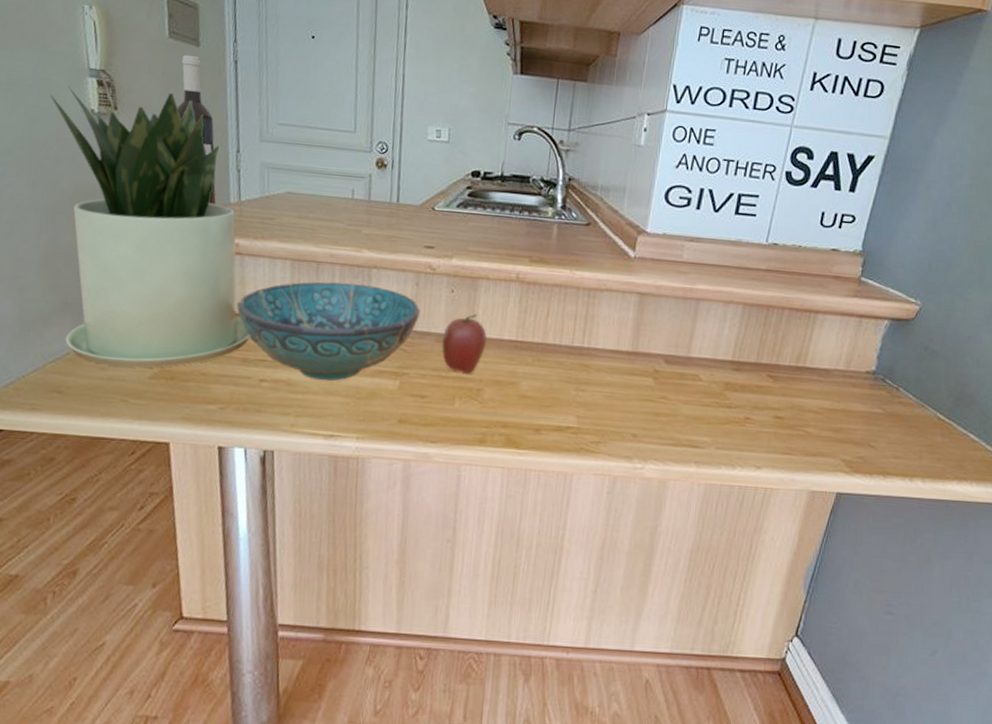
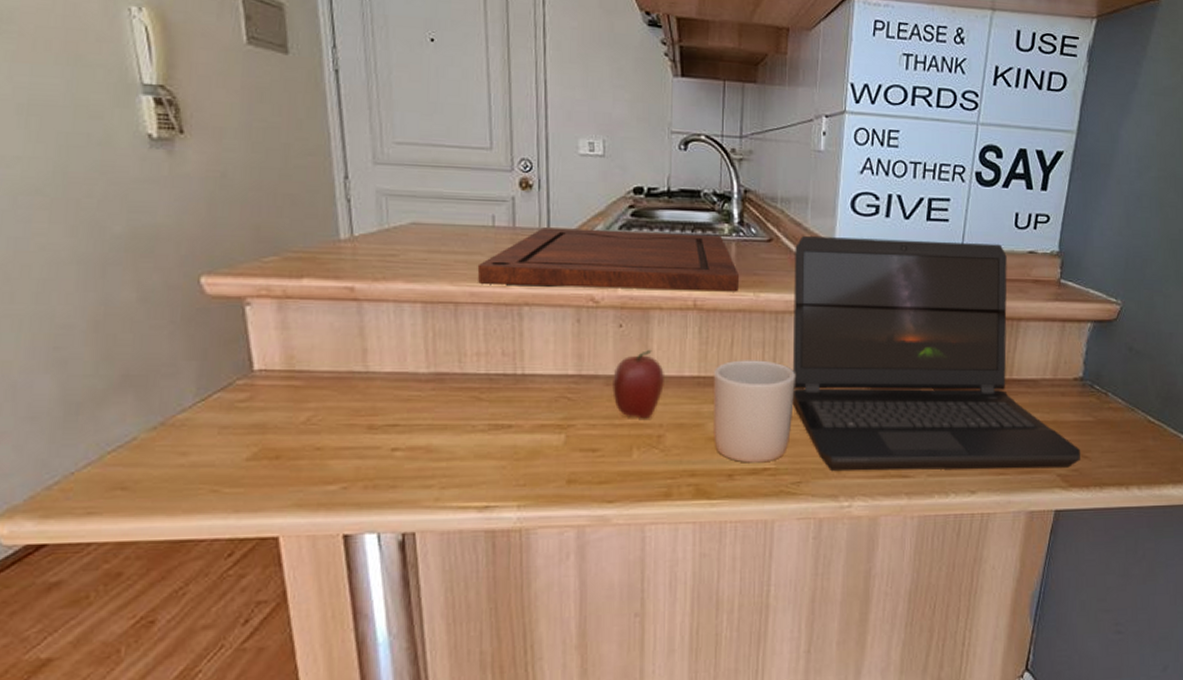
planter: present [50,86,250,368] -> none [90,106,376,449]
wine bottle: present [176,54,217,204] -> none [263,64,323,242]
bowl: present [236,282,421,381] -> none [355,326,585,443]
cutting board: none [337,202,558,269] -> present [477,227,739,292]
mug: none [525,329,603,422] -> present [712,360,797,463]
laptop computer: none [597,222,866,455] -> present [792,236,1080,471]

